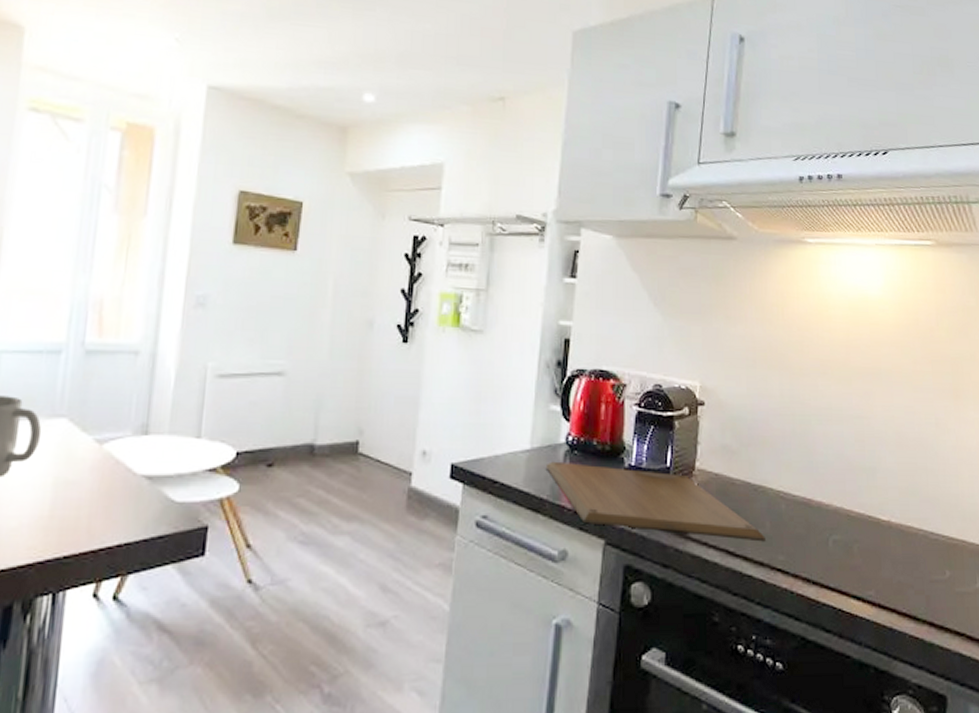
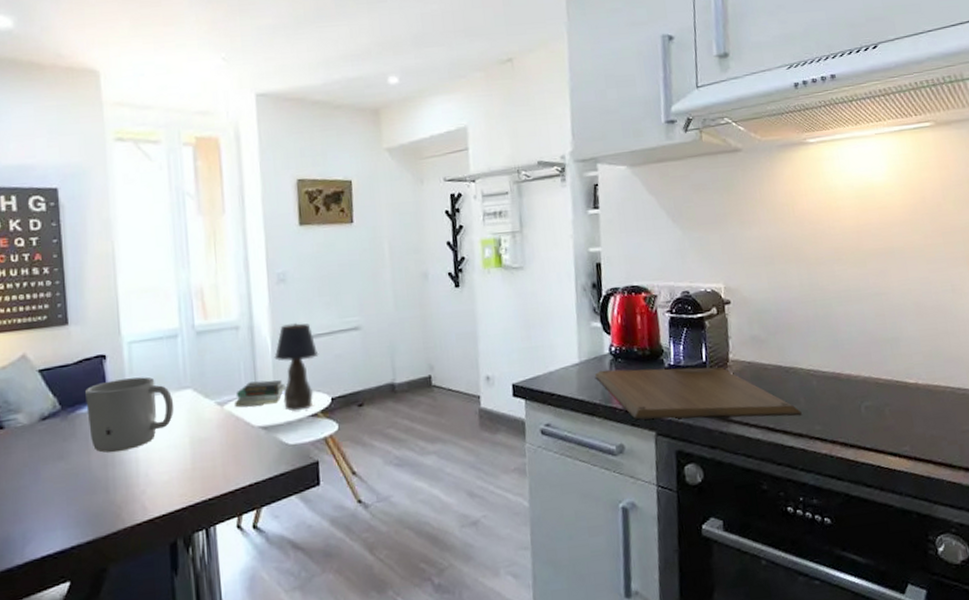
books: none [117,420,183,452] -> present [235,380,285,408]
table lamp: none [175,356,231,462] -> present [274,322,319,411]

